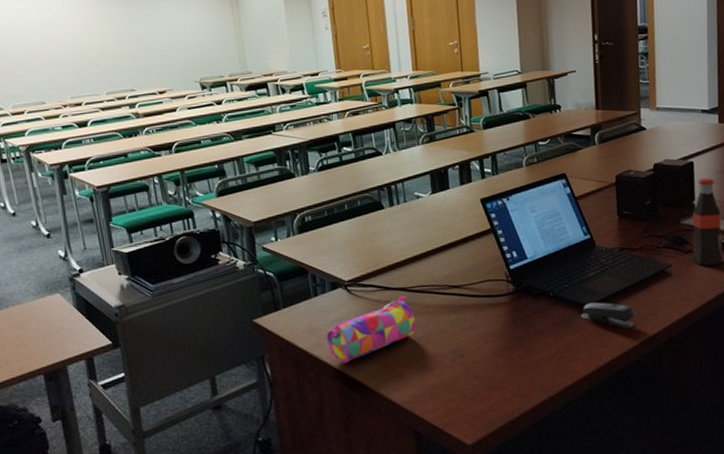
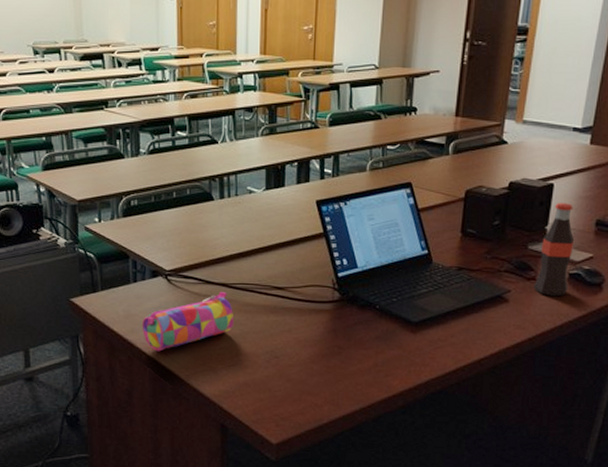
stapler: present [580,302,636,330] -> none [405,320,463,351]

